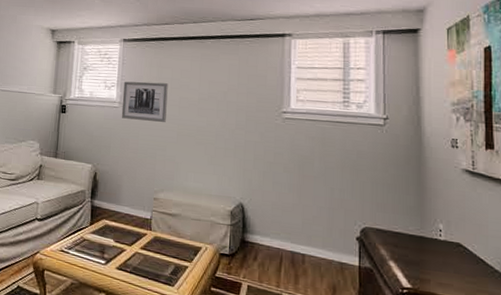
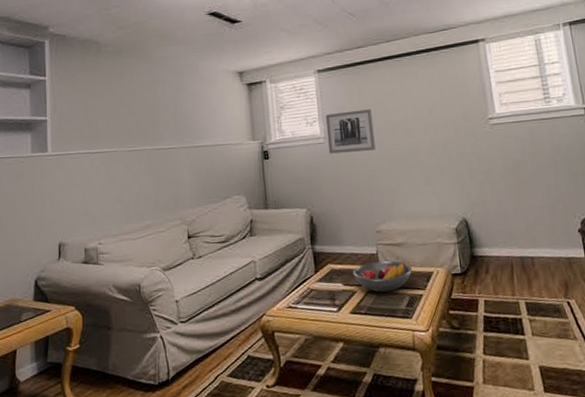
fruit bowl: none [124,225,182,257] -> present [352,260,413,293]

